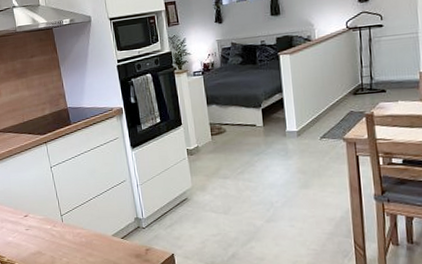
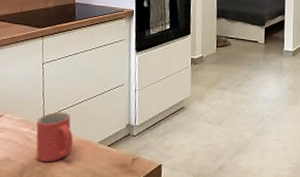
mug: none [56,210,91,255] -> present [36,112,74,163]

